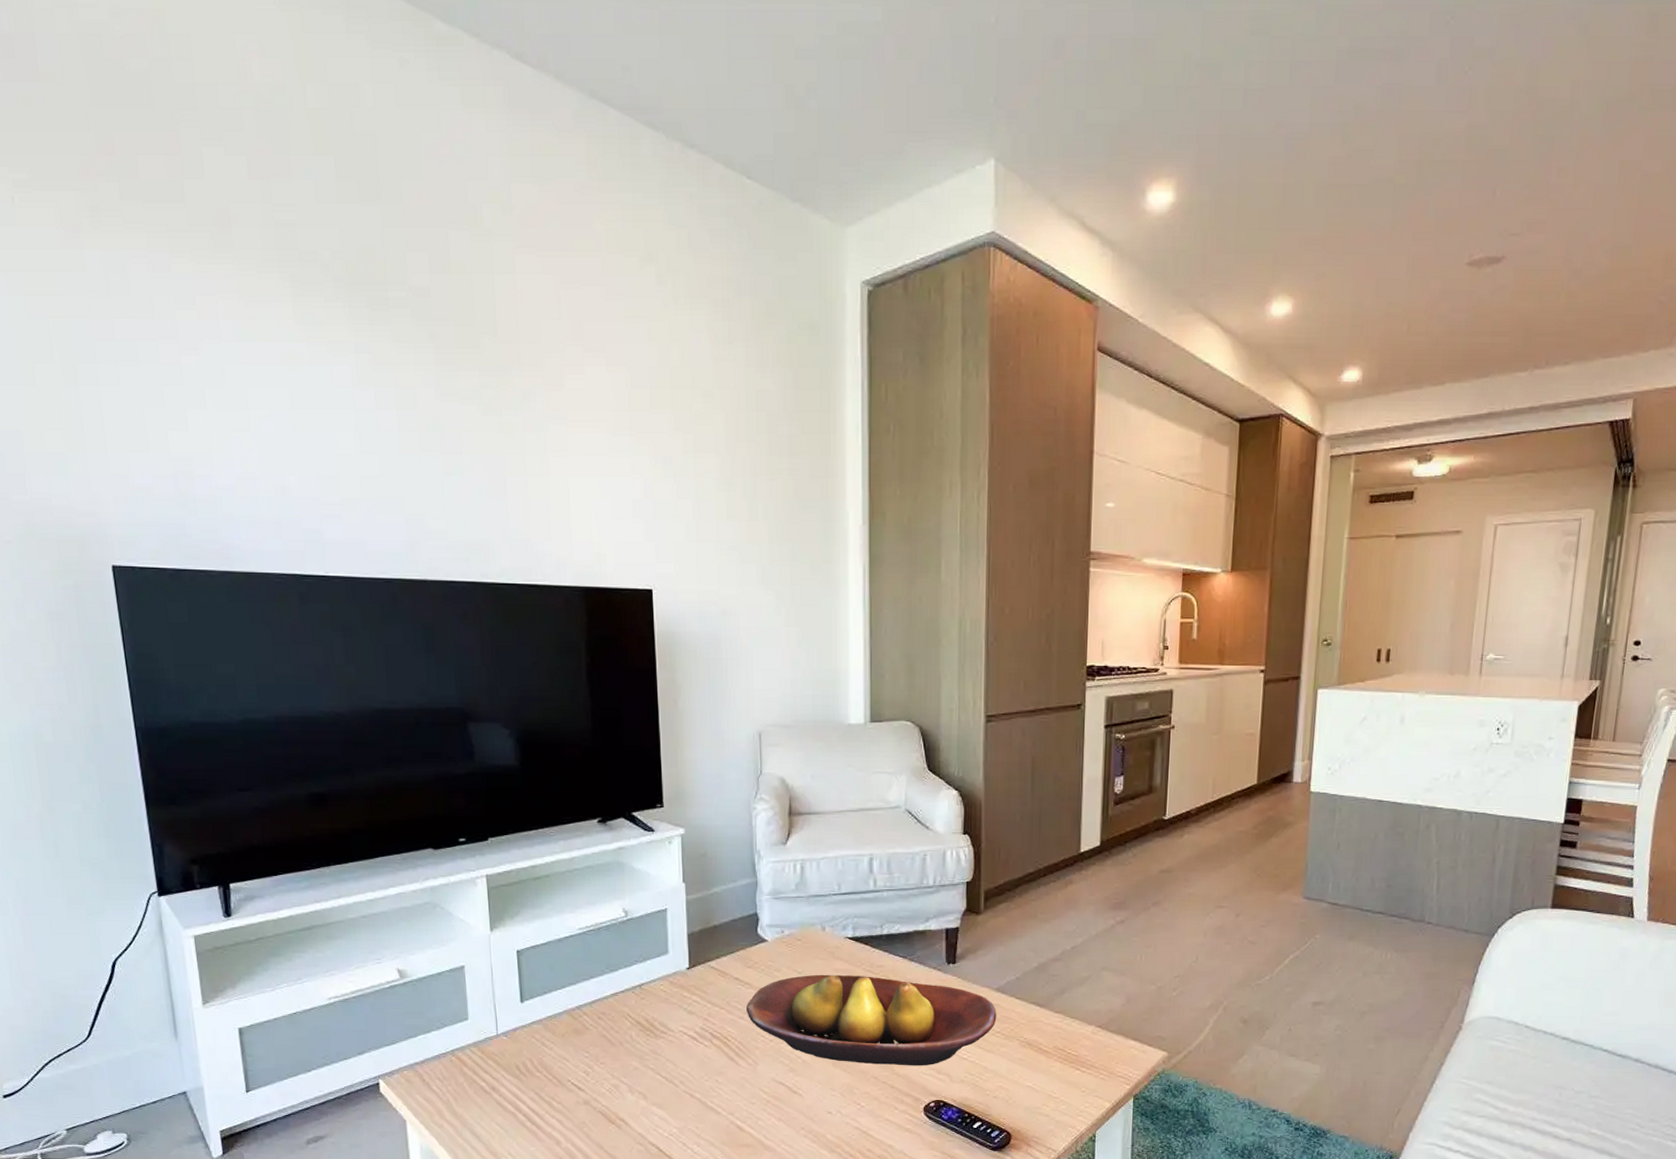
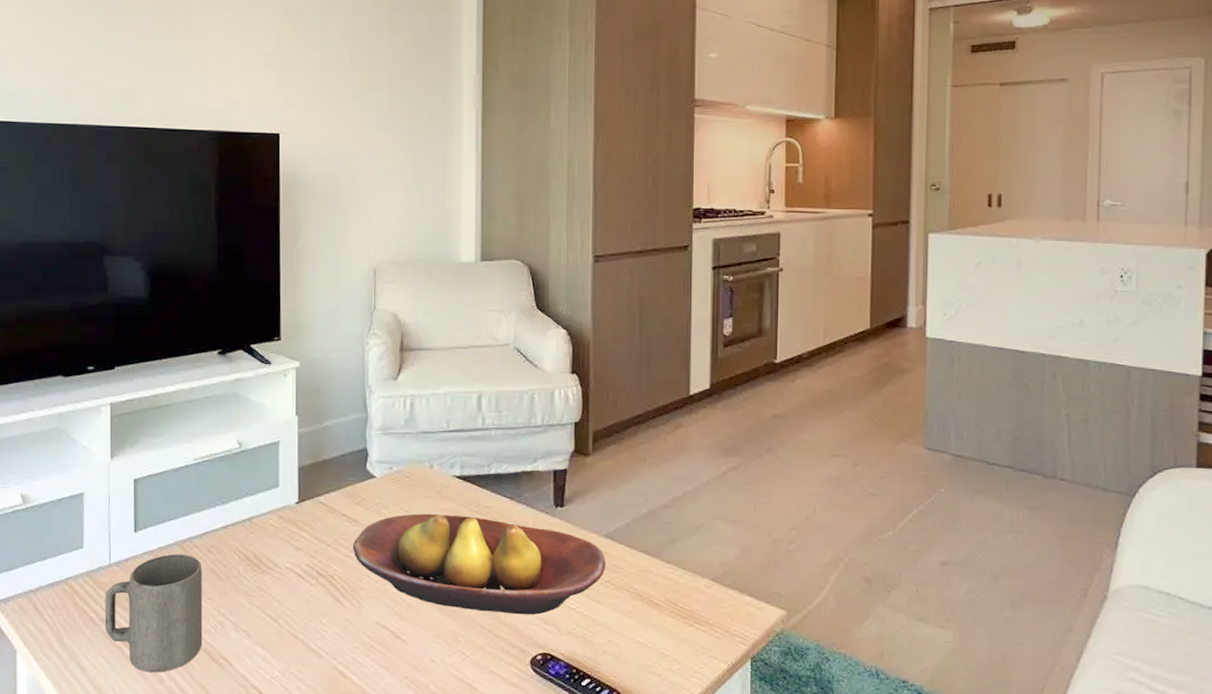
mug: none [494,1022,598,1136] -> present [105,553,203,673]

